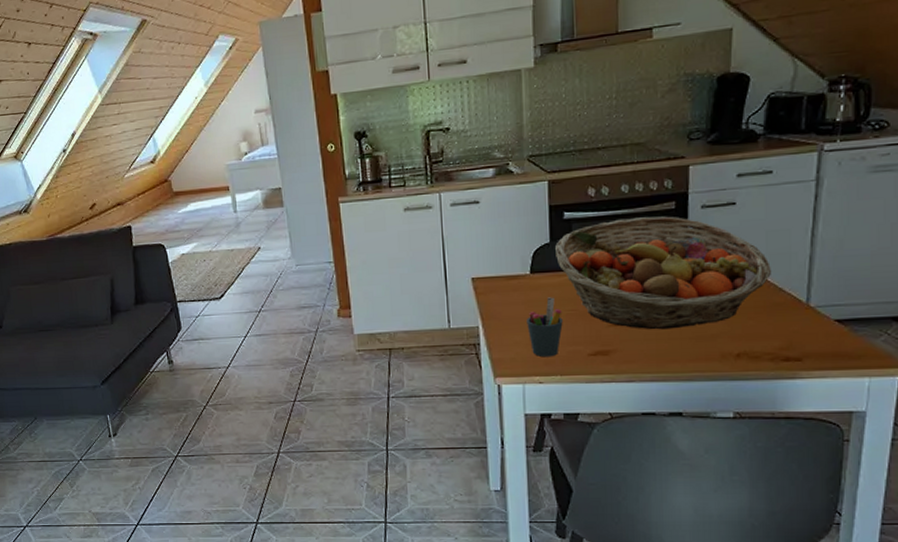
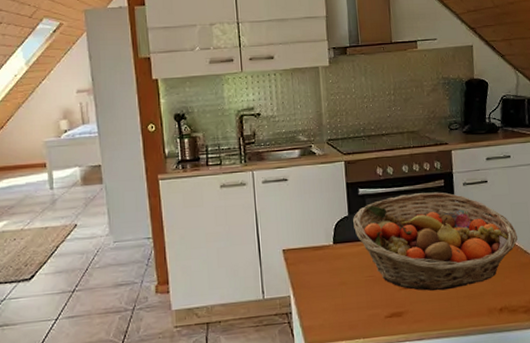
pen holder: present [526,297,563,358] -> none [332,265,363,322]

